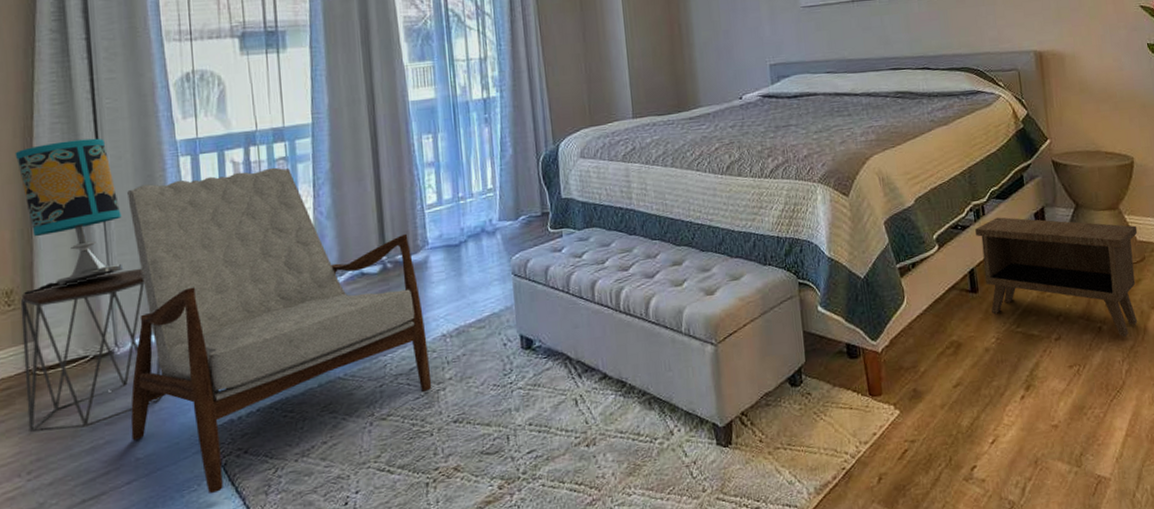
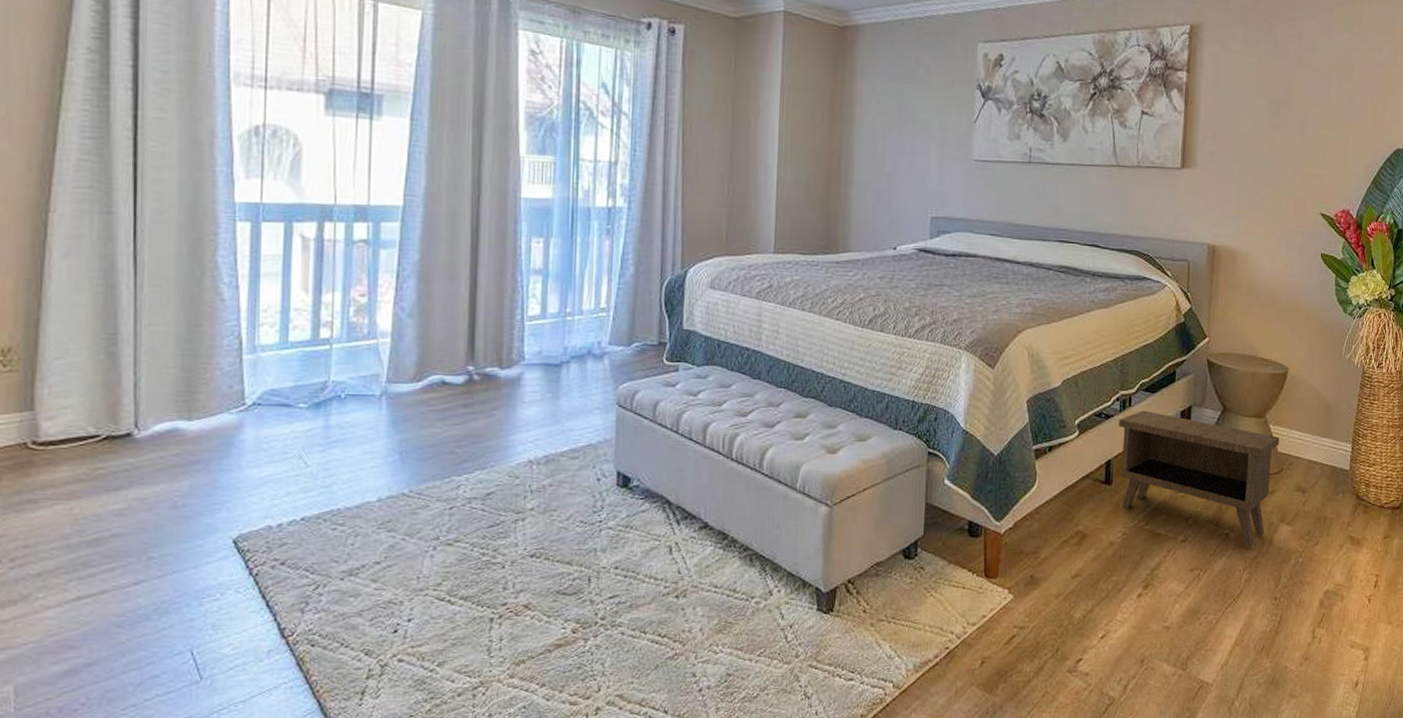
table lamp: present [15,138,124,295] -> none [25,183,158,357]
side table: present [20,268,162,433] -> none [17,342,190,516]
armchair: present [127,167,432,494] -> none [145,248,510,606]

